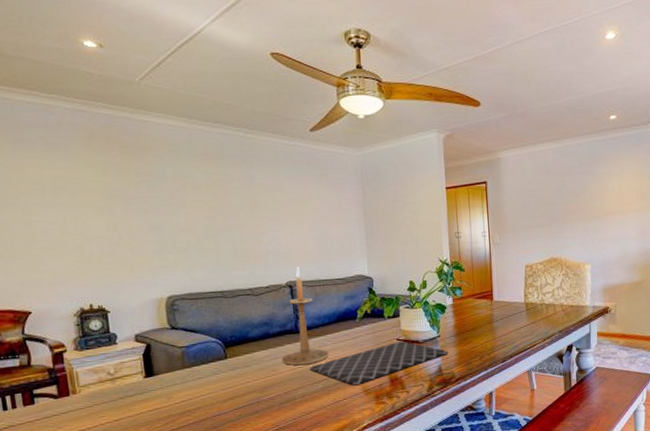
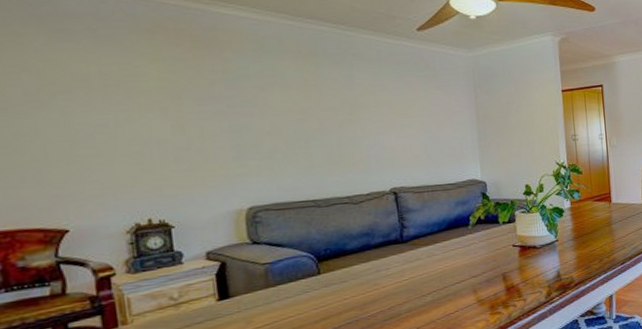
candlestick: present [281,266,328,366] -> none [384,172,438,279]
placemat: present [309,341,448,385] -> none [416,247,567,296]

